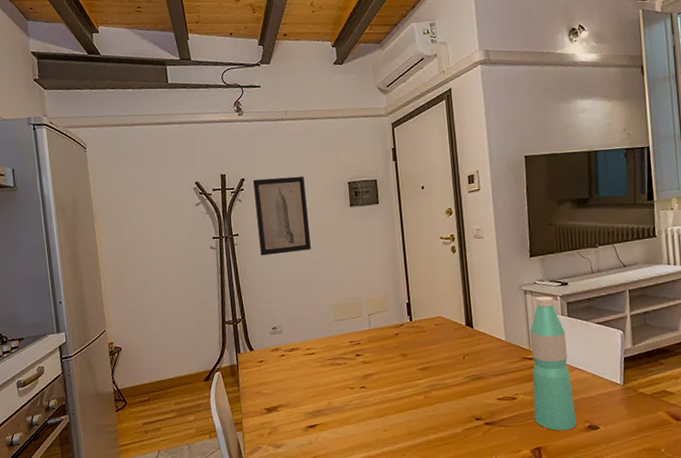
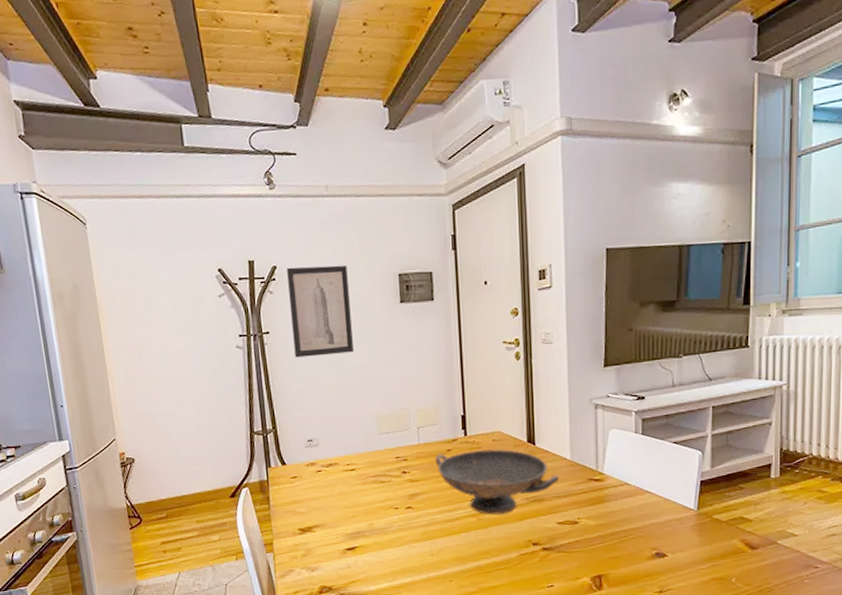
decorative bowl: none [385,332,497,393] -> present [435,448,560,515]
water bottle: present [530,296,577,431] -> none [597,411,643,558]

